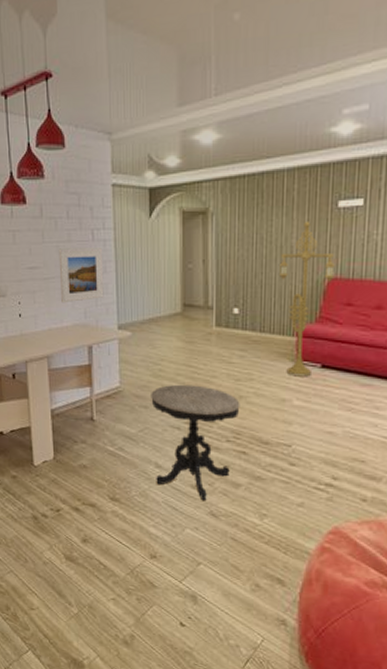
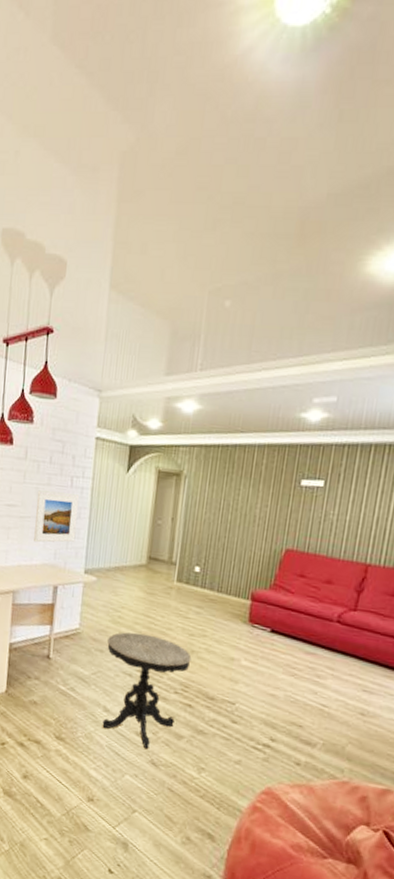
floor lamp: present [278,222,335,377] -> none [238,495,293,640]

